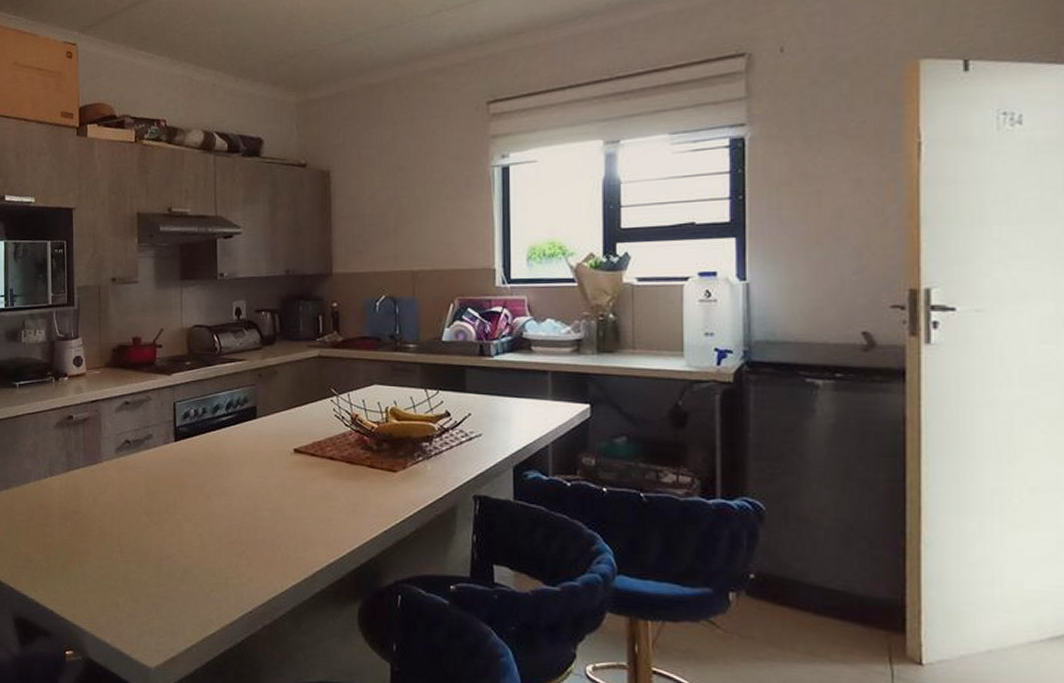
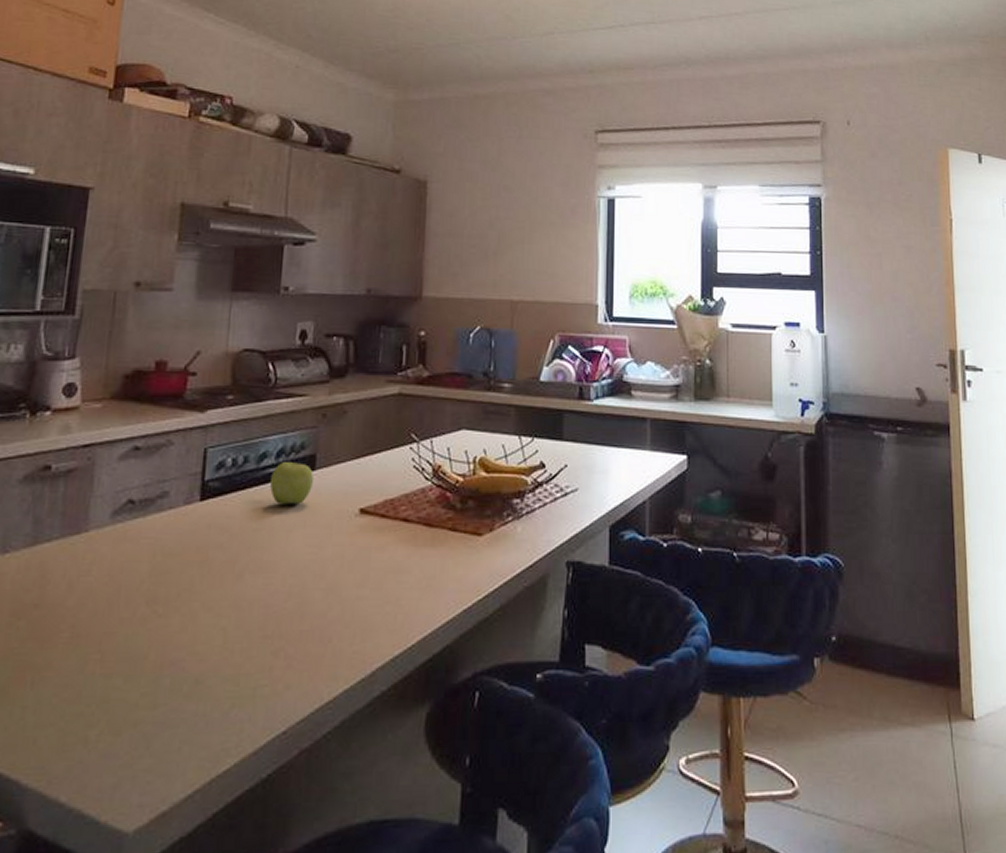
apple: none [224,413,256,445] -> present [270,462,313,504]

